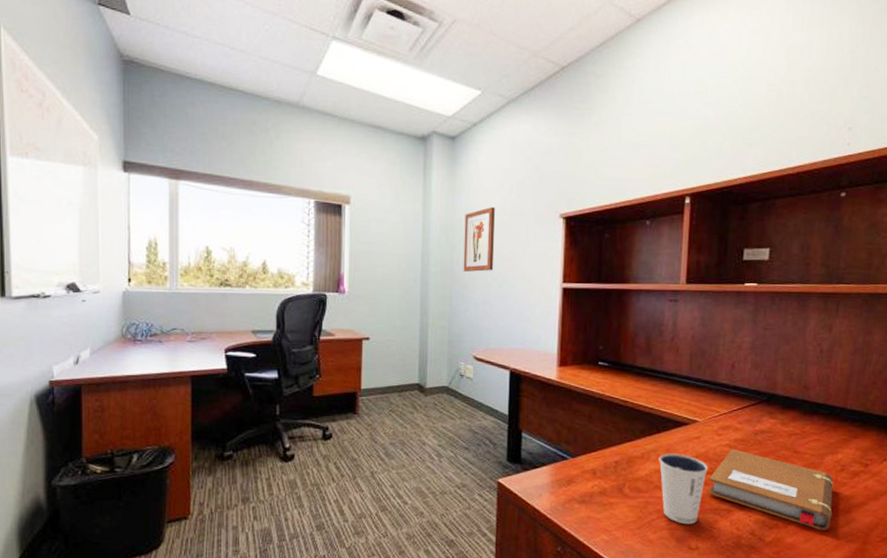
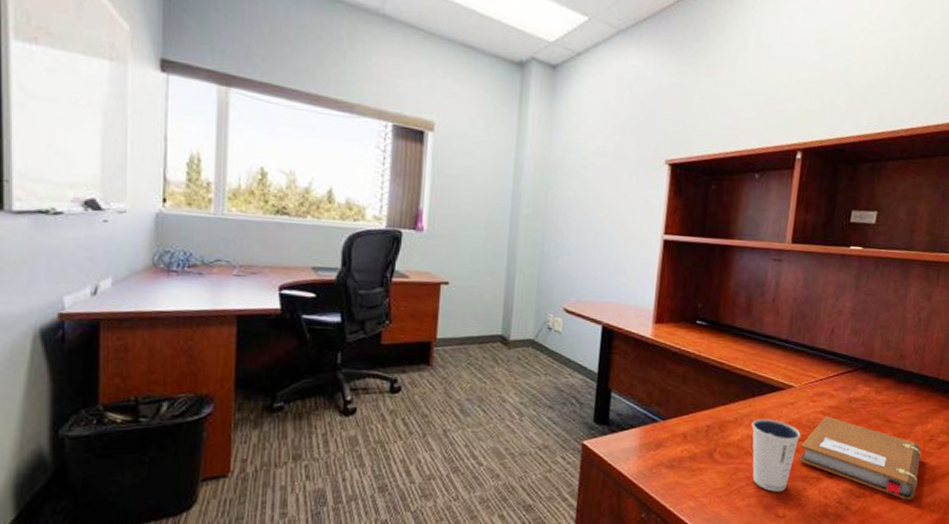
wall art: present [463,207,495,273] -> none [557,146,596,217]

